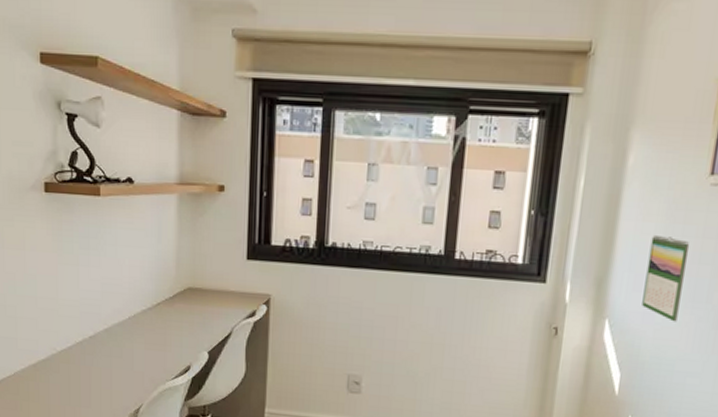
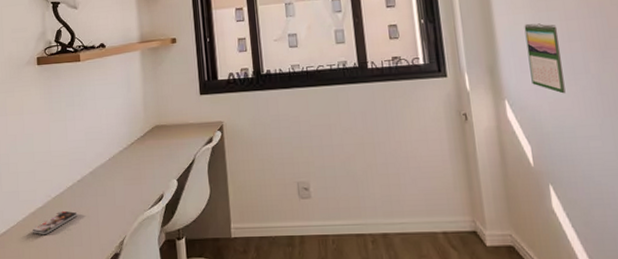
smartphone: none [32,367,87,391] -> present [32,210,78,235]

